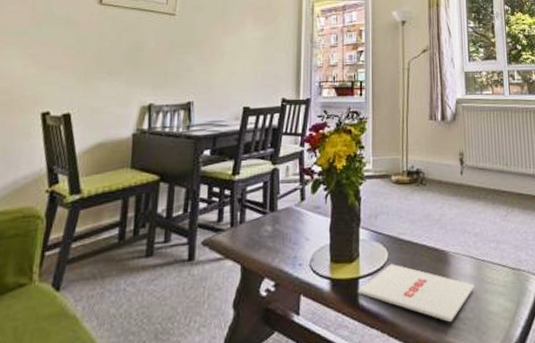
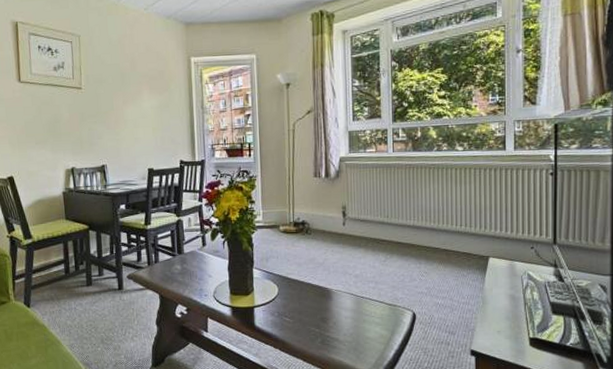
magazine: present [358,264,475,323] -> none [254,297,354,344]

